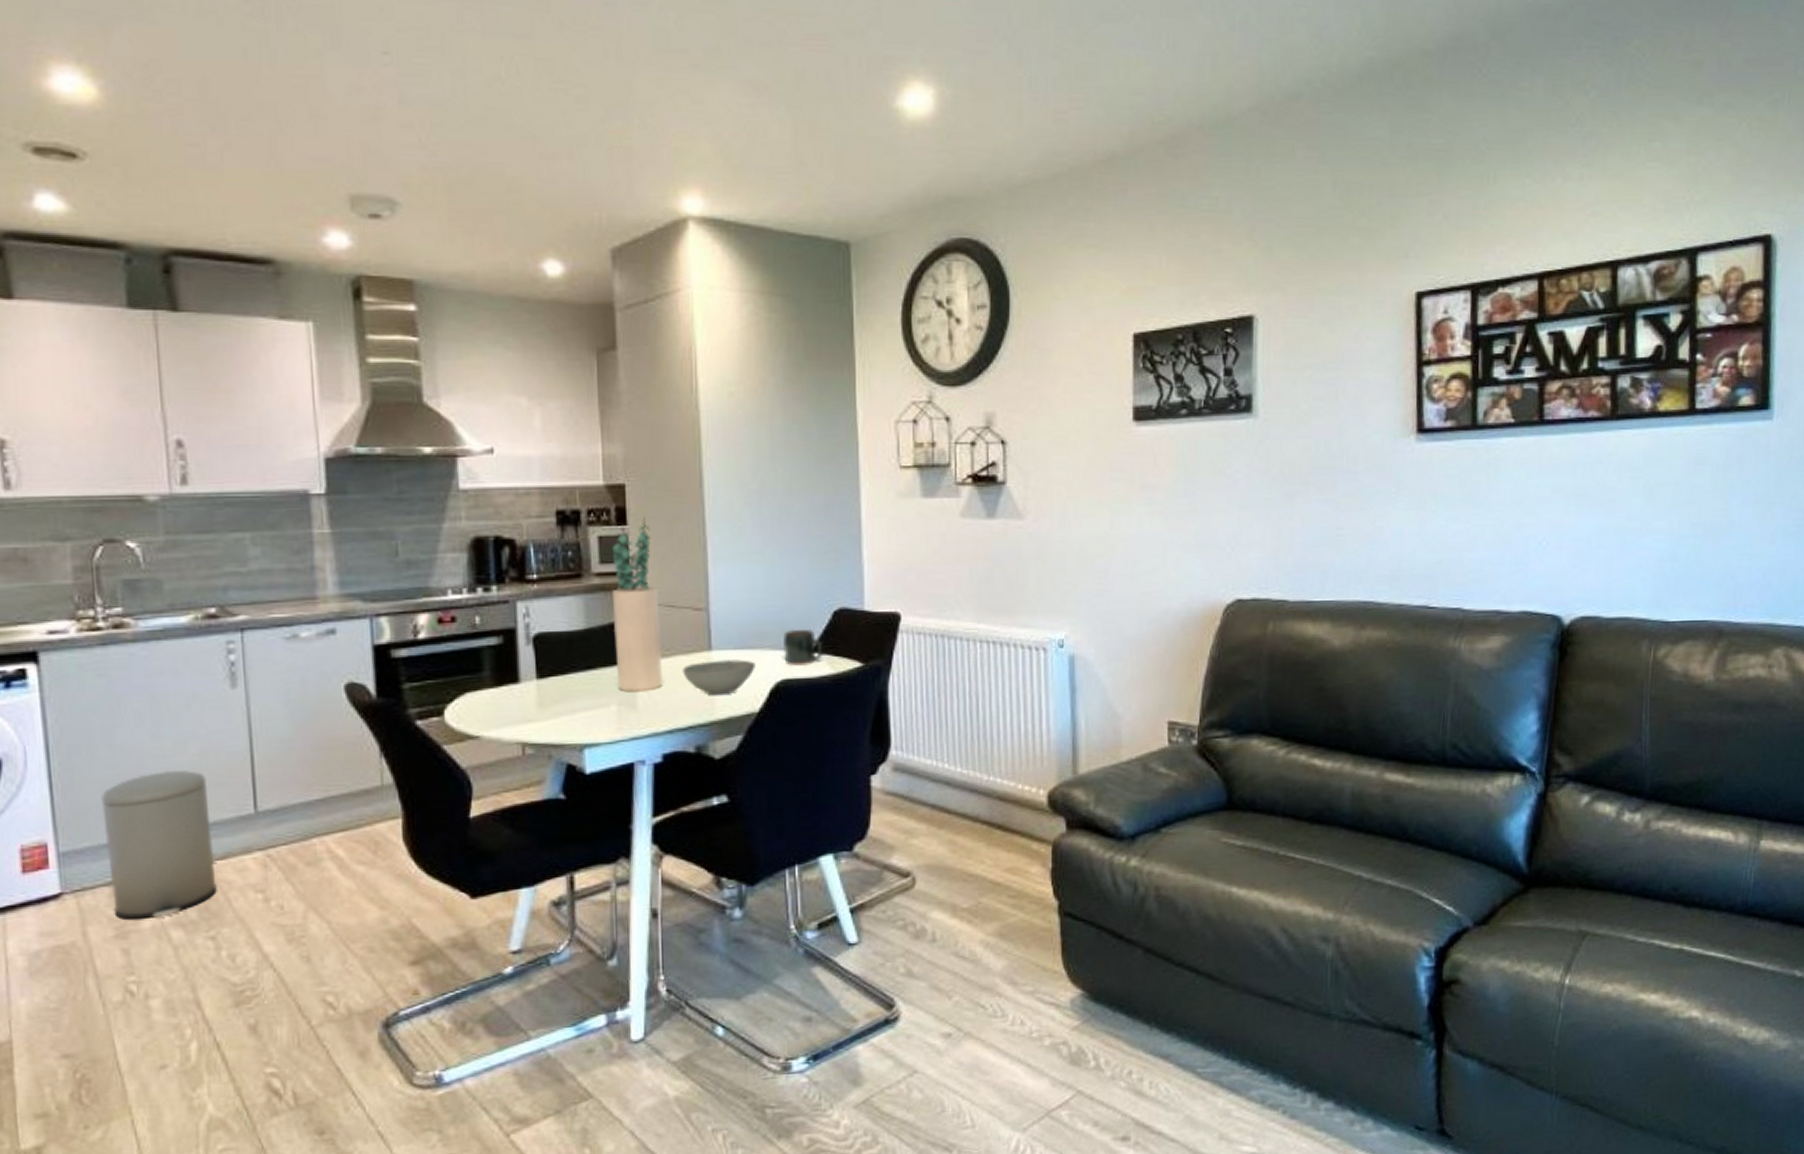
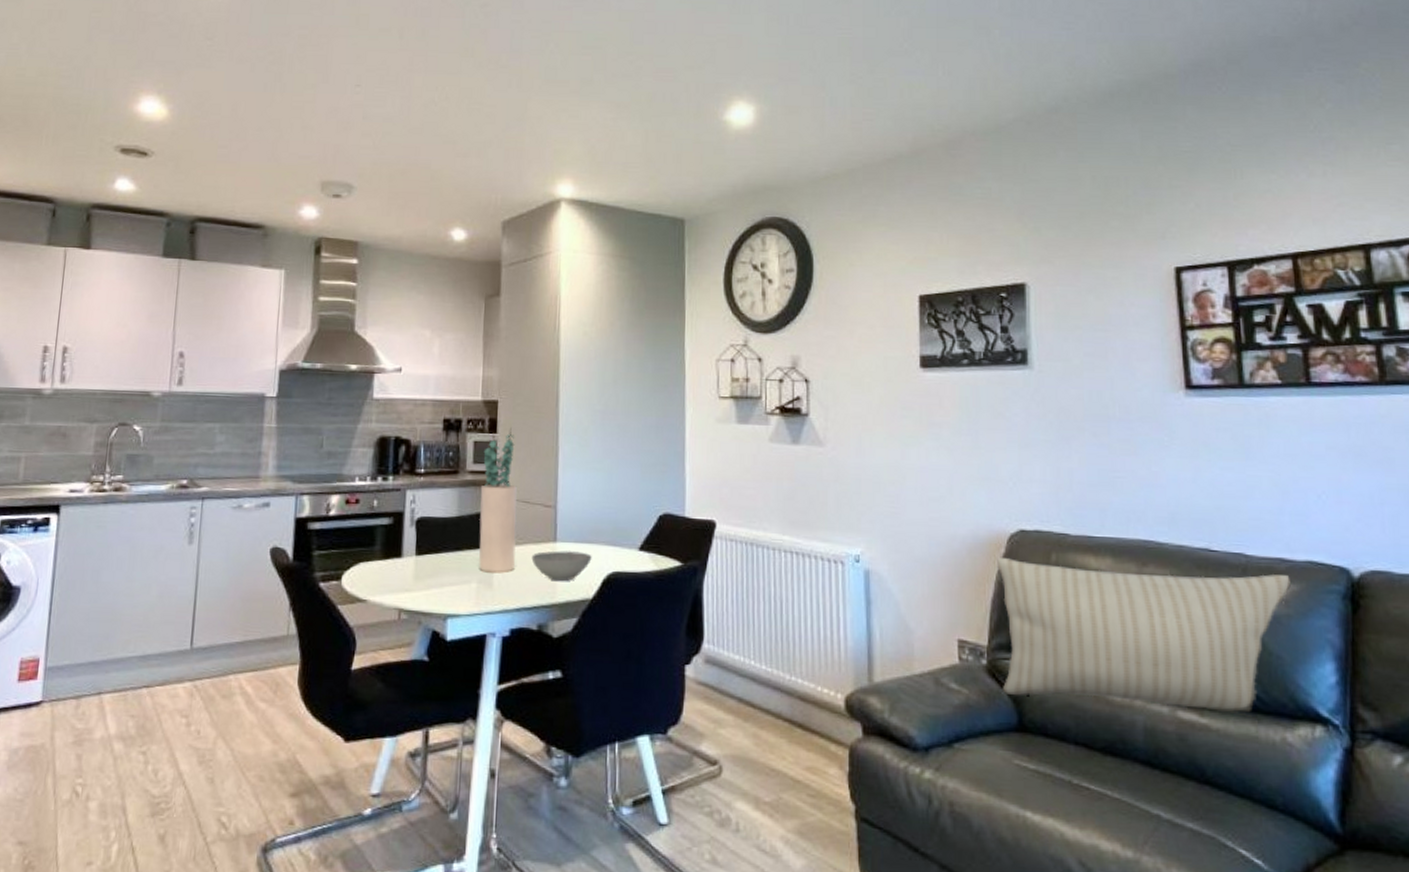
pedal bin: present [101,771,217,921] -> none [76,608,159,731]
mug: present [782,629,823,667] -> none [614,528,649,563]
pillow: none [1211,628,1504,781] -> present [997,558,1297,730]

